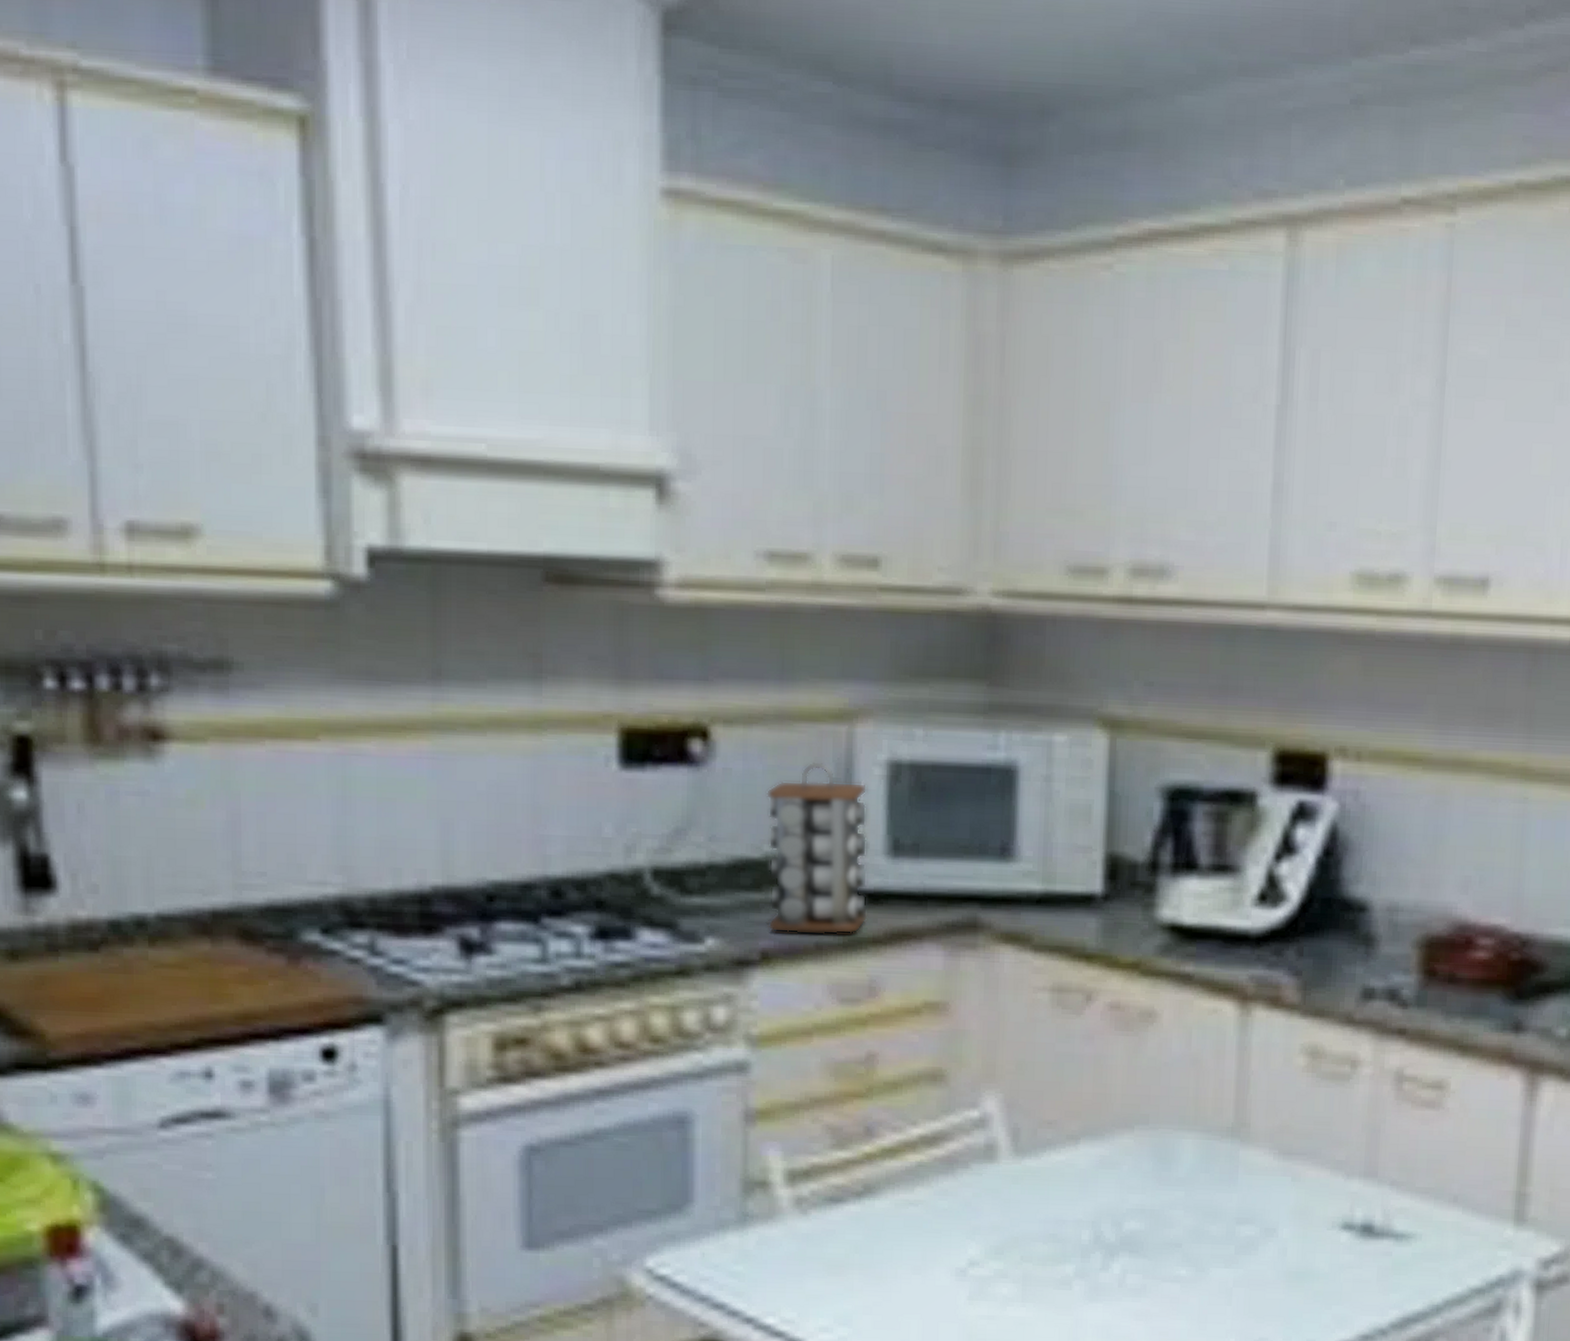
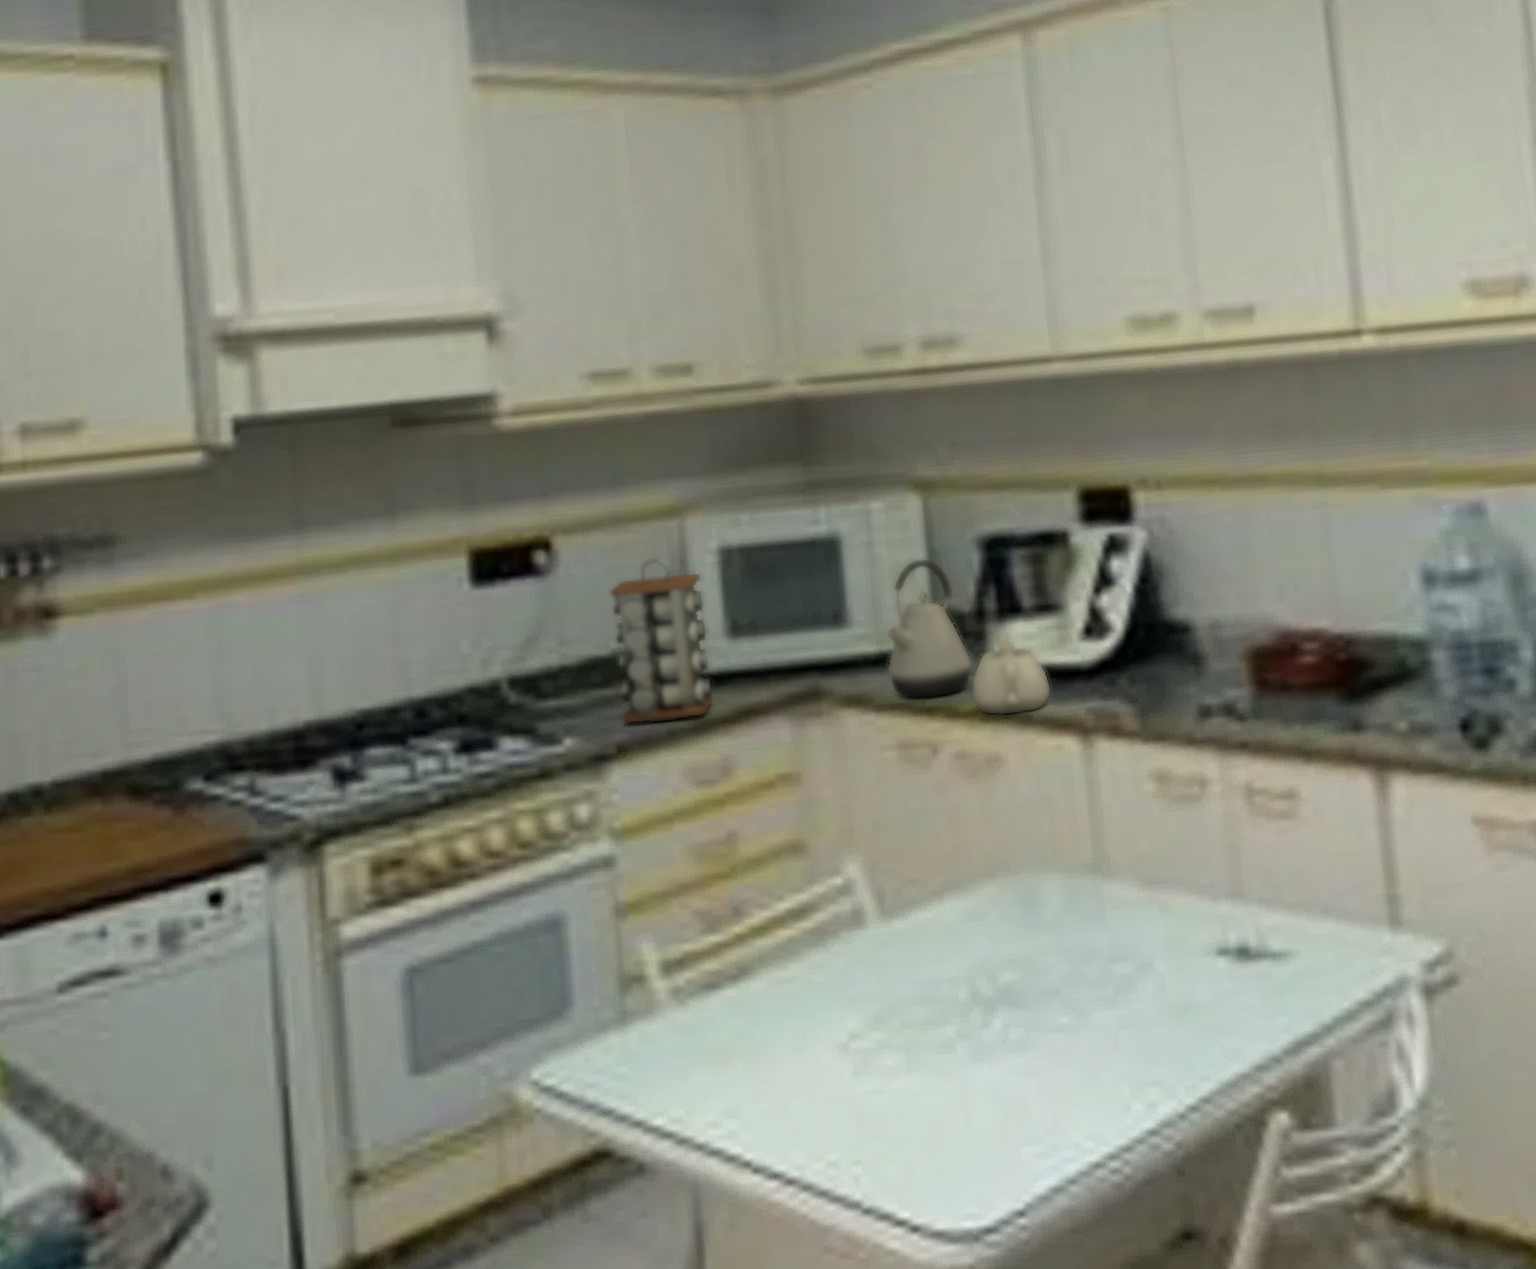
kettle: none [1049,799,1140,946] -> present [885,557,974,700]
teapot: none [1132,889,1217,973] -> present [970,634,1052,716]

